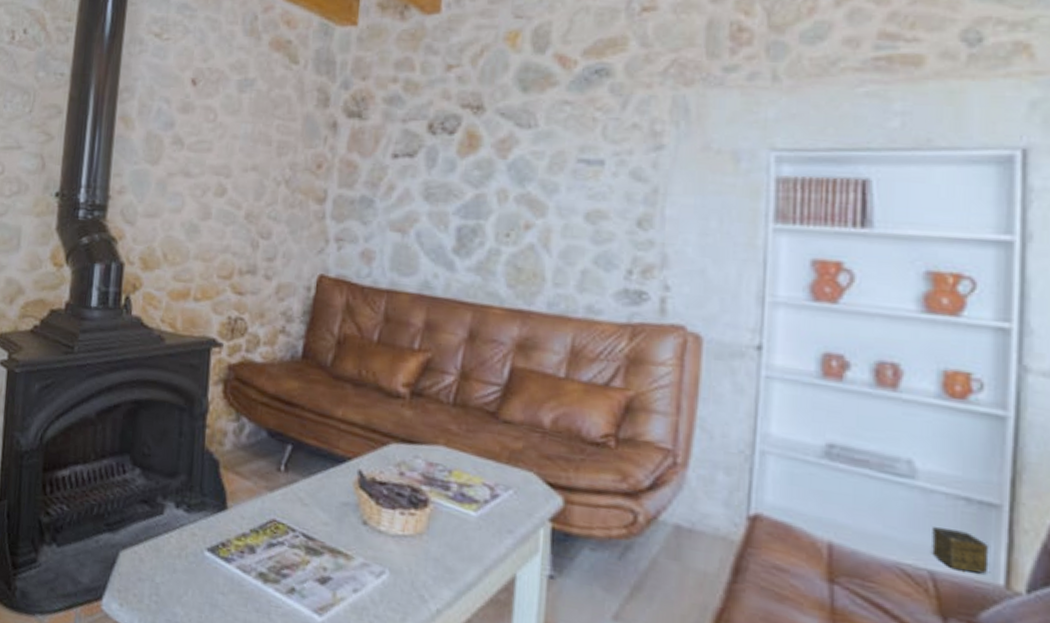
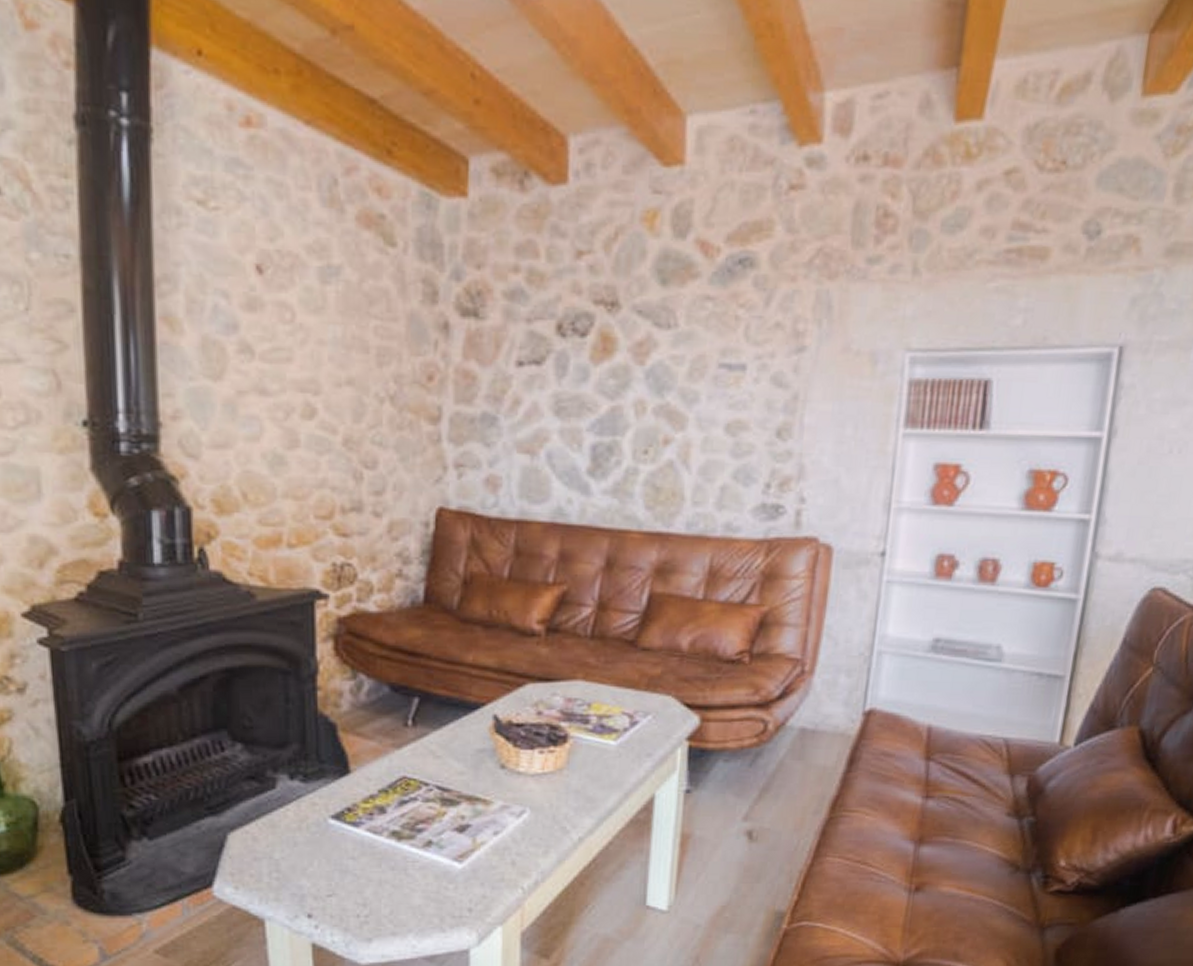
decorative box: present [932,527,988,575] -> none [1008,701,1050,735]

